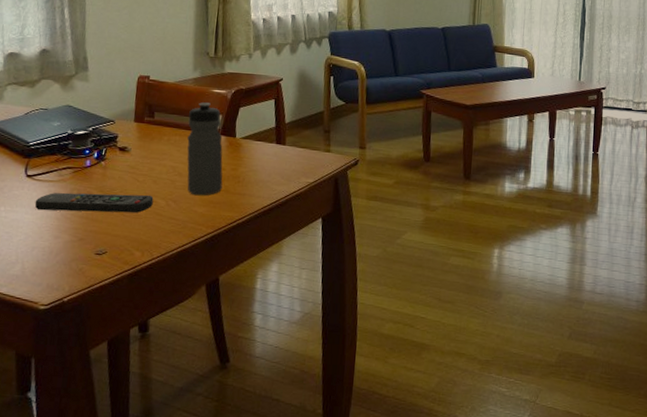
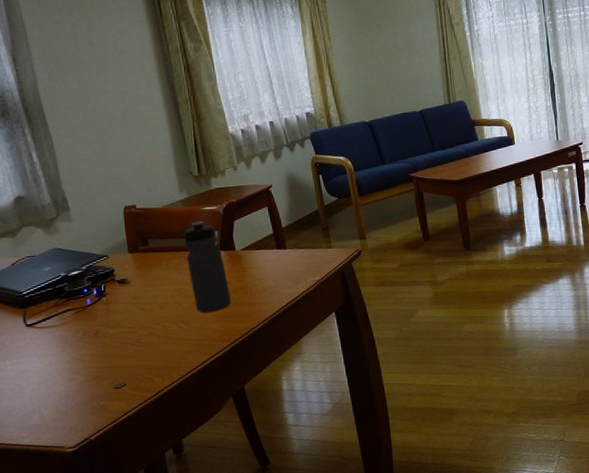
remote control: present [34,192,154,213] -> none [40,321,164,357]

